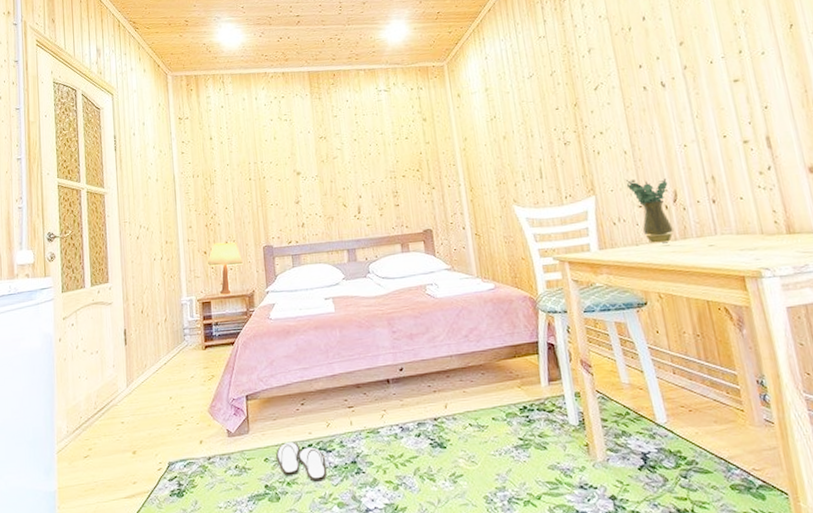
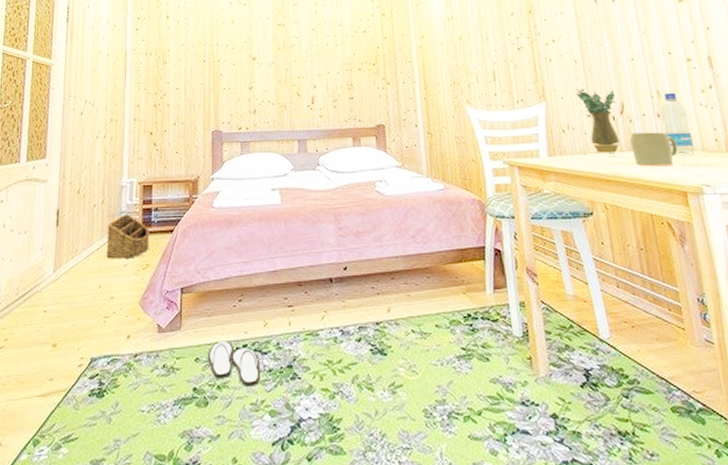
basket: none [172,329,213,373] -> present [106,213,150,259]
table lamp: present [208,241,243,295] -> none [153,123,190,179]
mug: none [684,218,735,254] -> present [630,132,678,167]
bottle: none [716,177,753,241] -> present [660,93,695,156]

